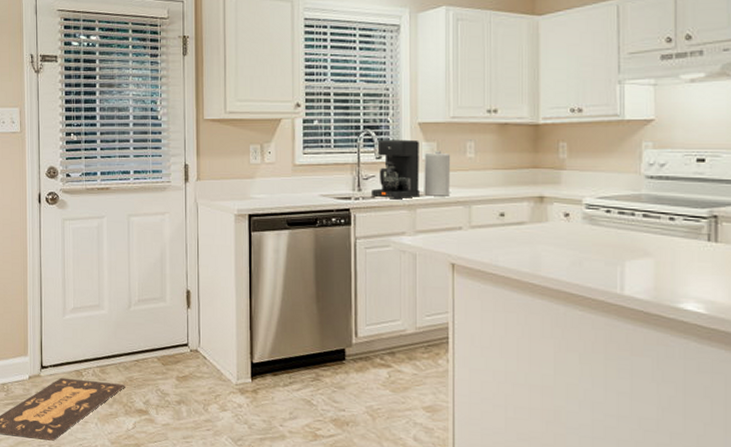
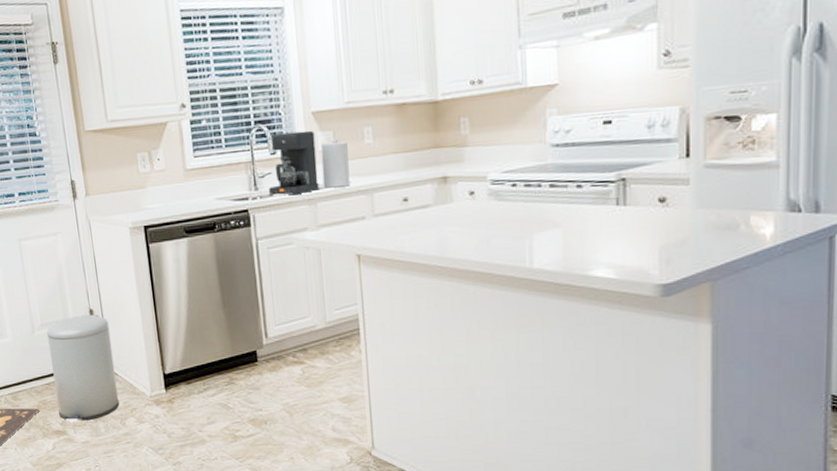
pedal bin: none [142,295,204,403] -> present [46,314,120,422]

